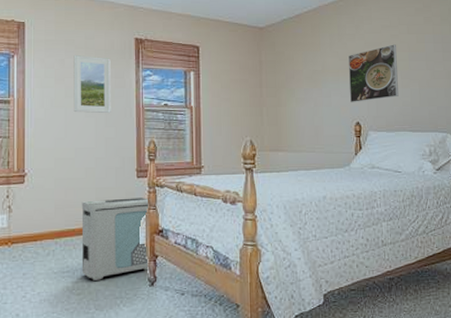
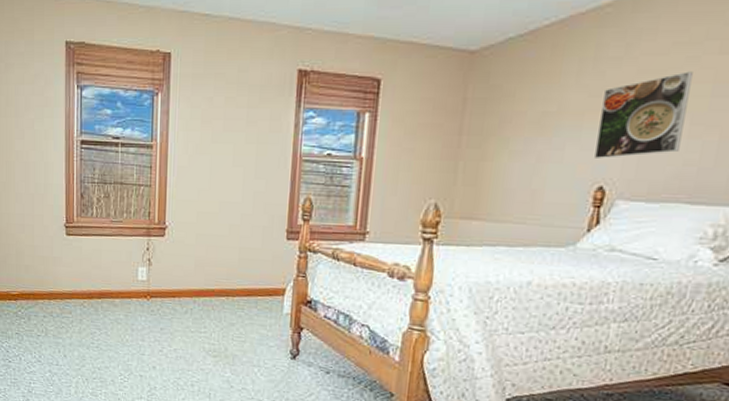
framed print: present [73,55,111,114] -> none [220,92,267,164]
air purifier: present [81,197,150,281] -> none [220,261,300,346]

